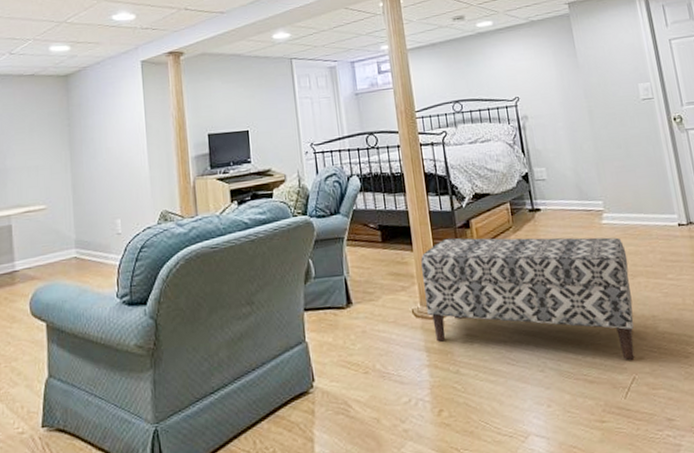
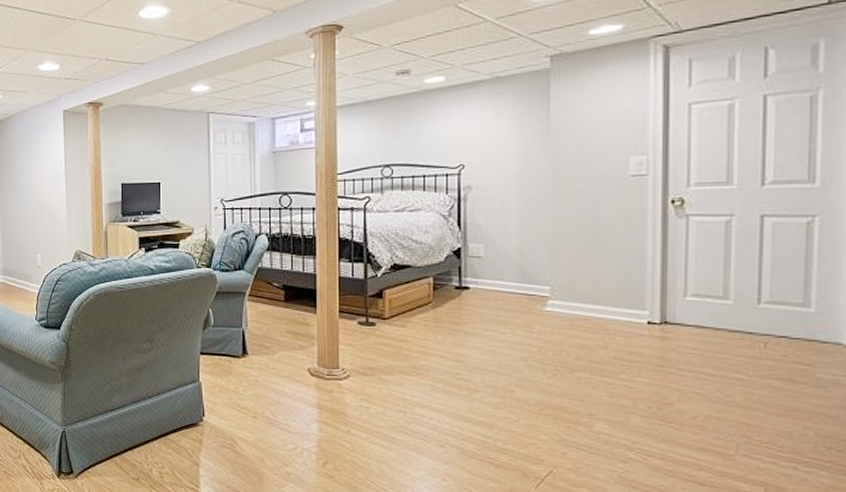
bench: present [421,237,635,360] -> none [322,305,570,453]

